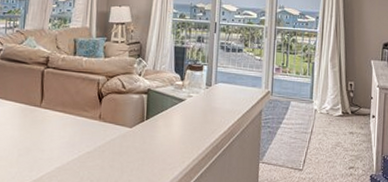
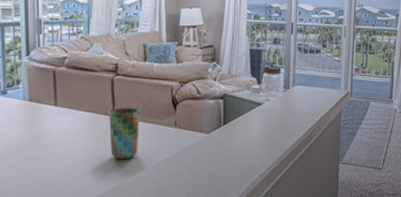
cup: none [36,99,67,151] -> present [109,108,140,160]

